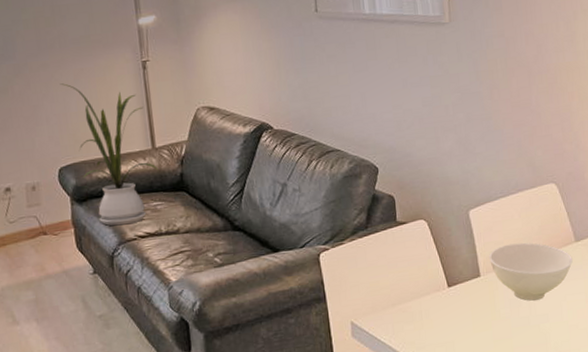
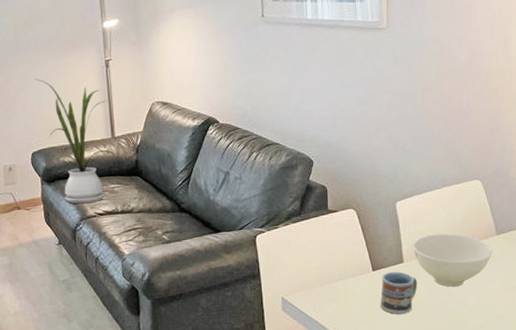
cup: none [458,286,497,334] -> present [380,271,418,314]

